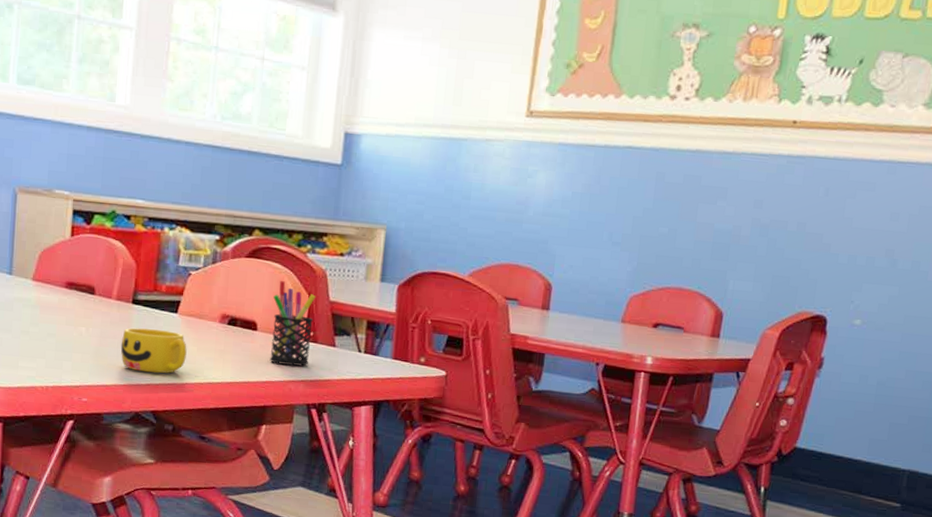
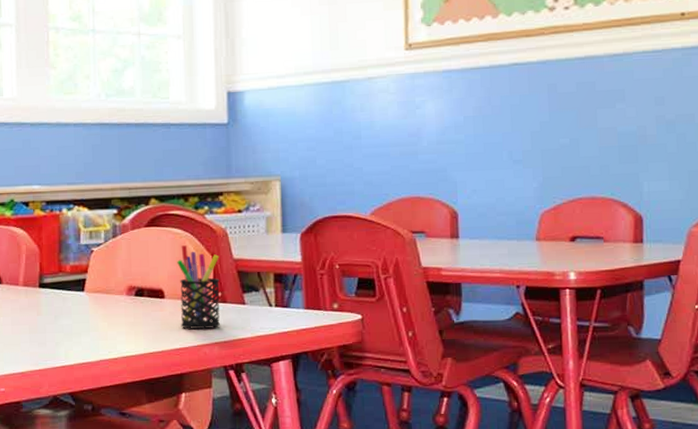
cup: present [120,328,187,374] -> none [32,310,98,355]

